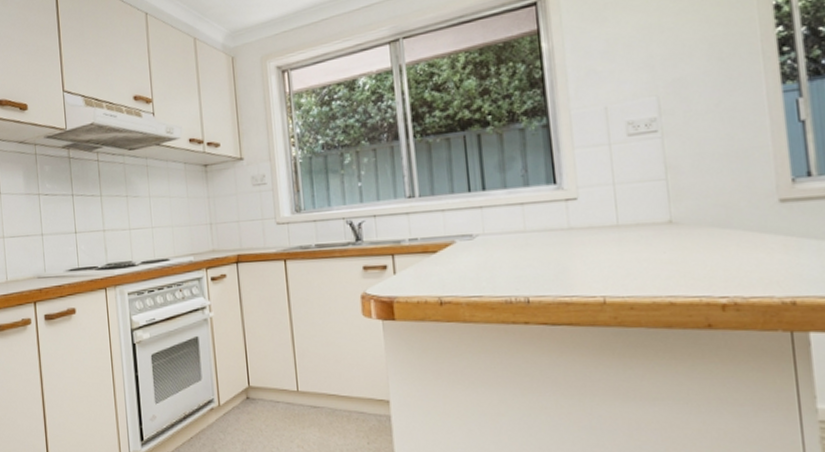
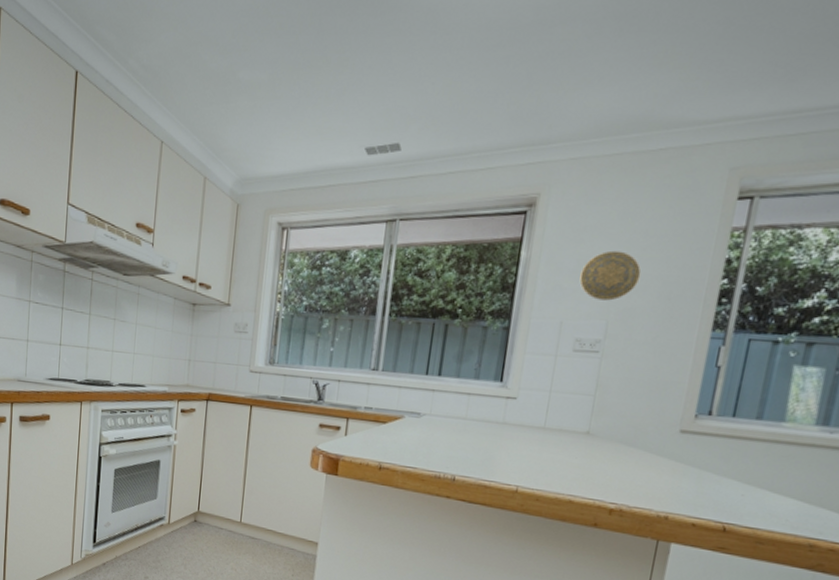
decorative plate: none [613,21,682,77] -> present [579,250,642,301]

